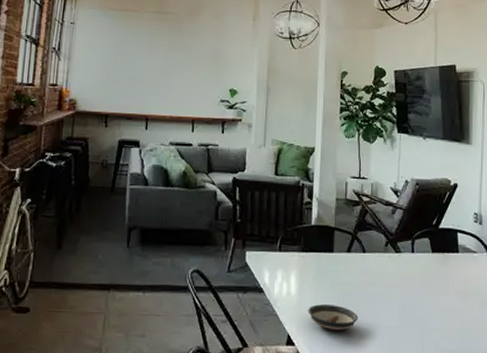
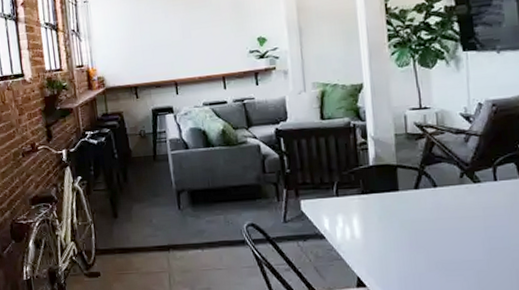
saucer: present [308,304,358,331] -> none [376,244,436,269]

